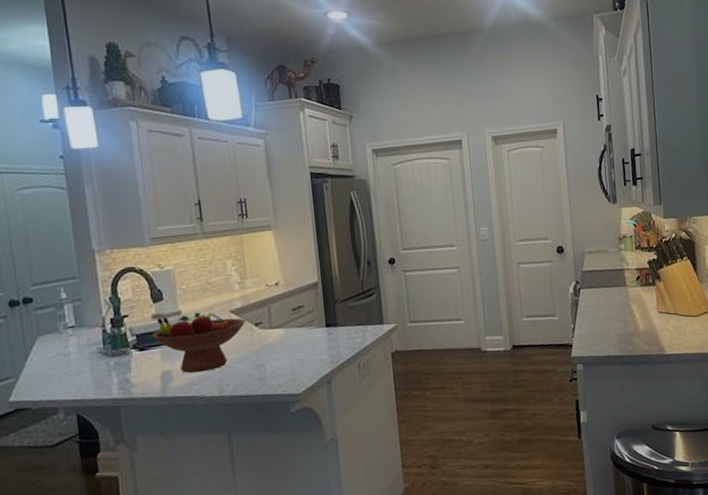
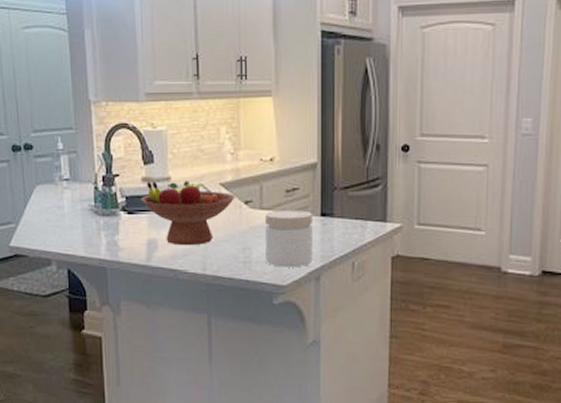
jar: none [275,324,323,378] -> present [265,210,312,268]

